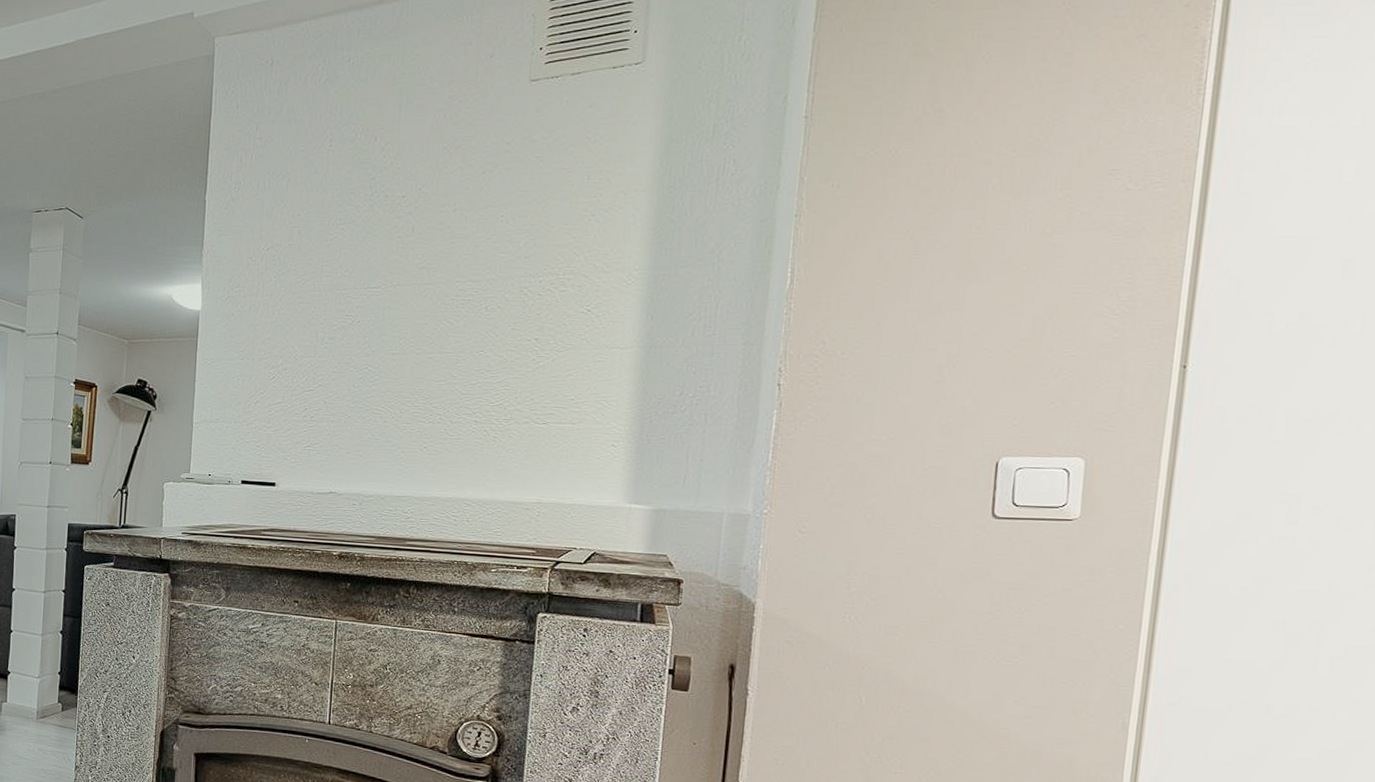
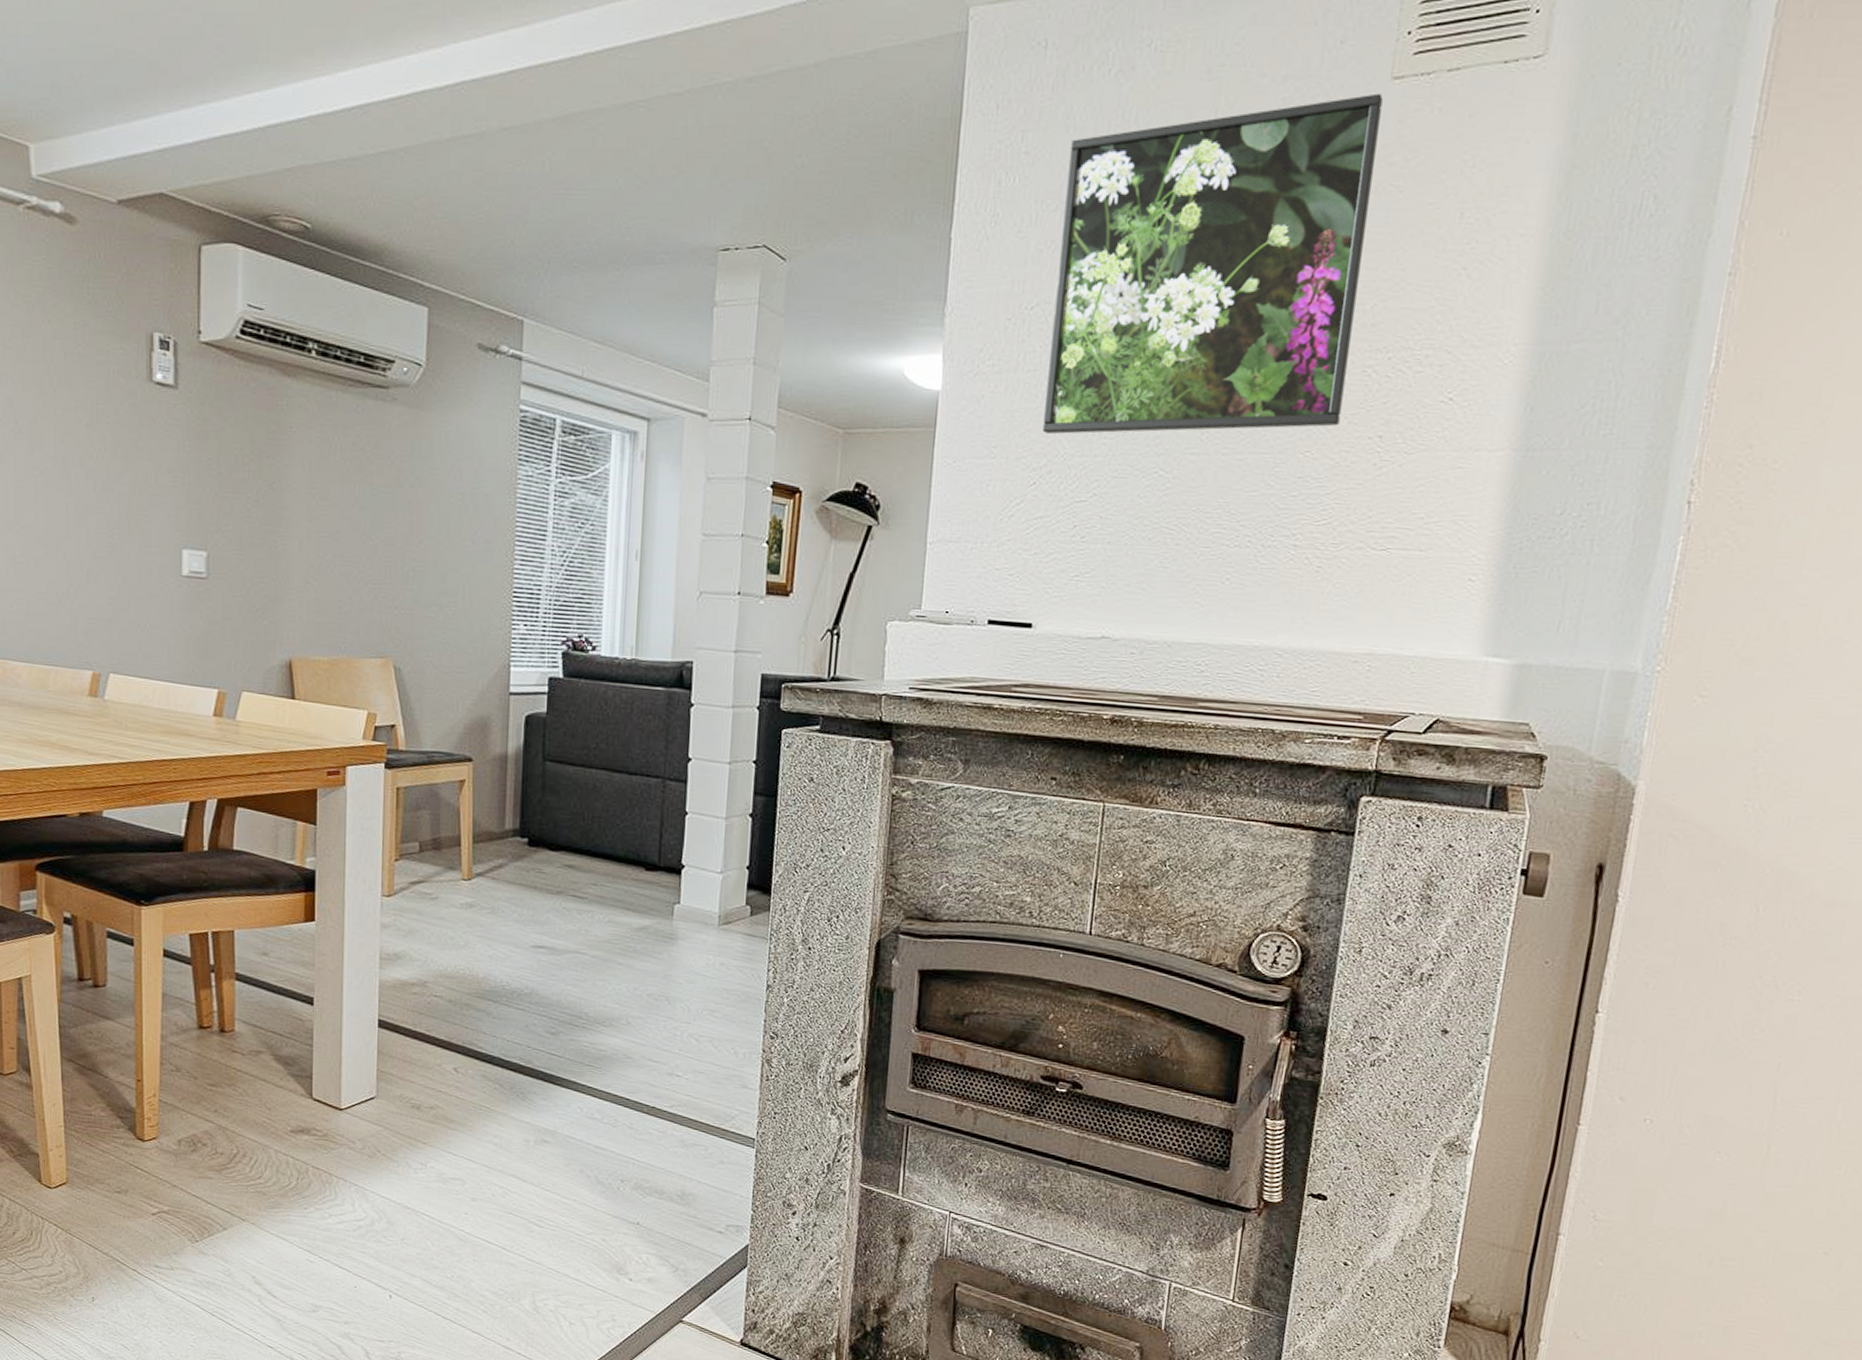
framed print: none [279,91,524,341] -> present [1043,93,1383,434]

